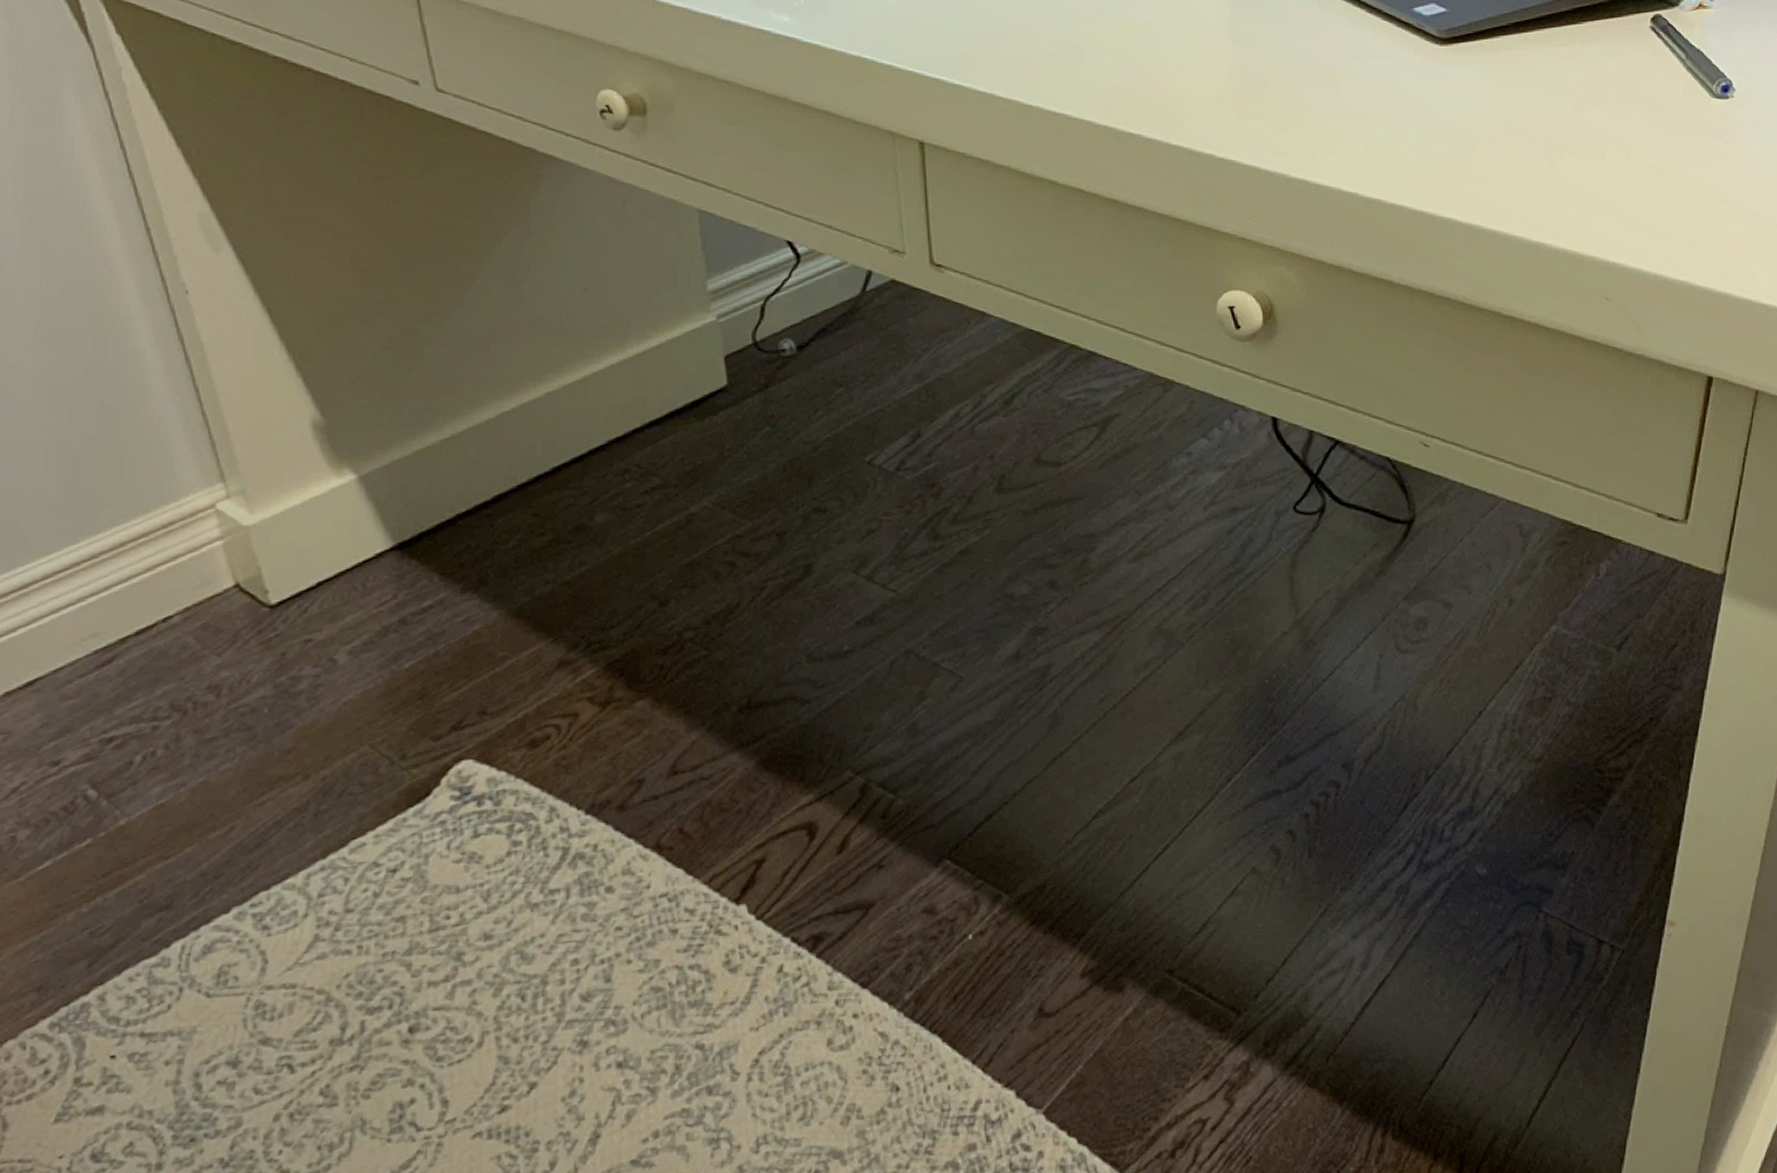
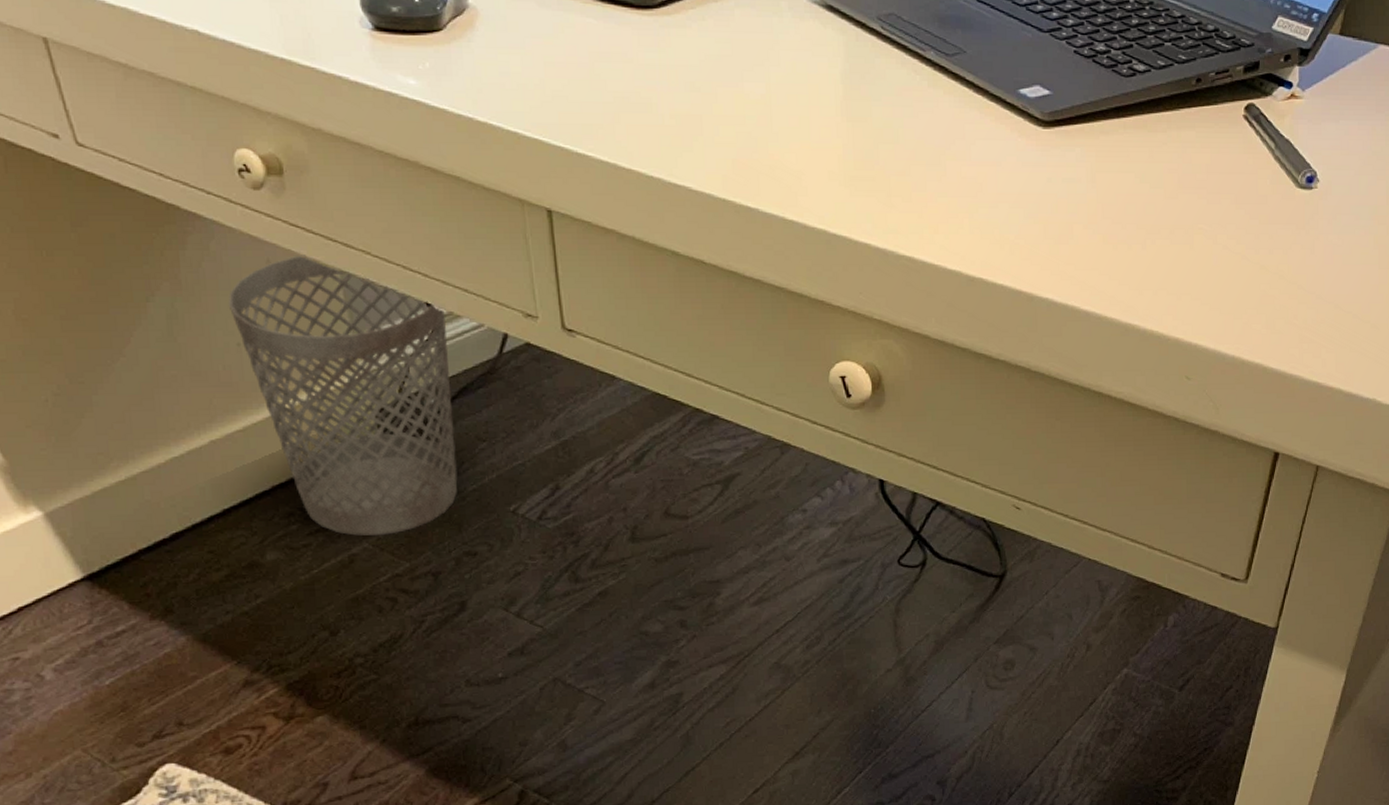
wastebasket: none [577,195,810,493] -> present [228,255,458,536]

